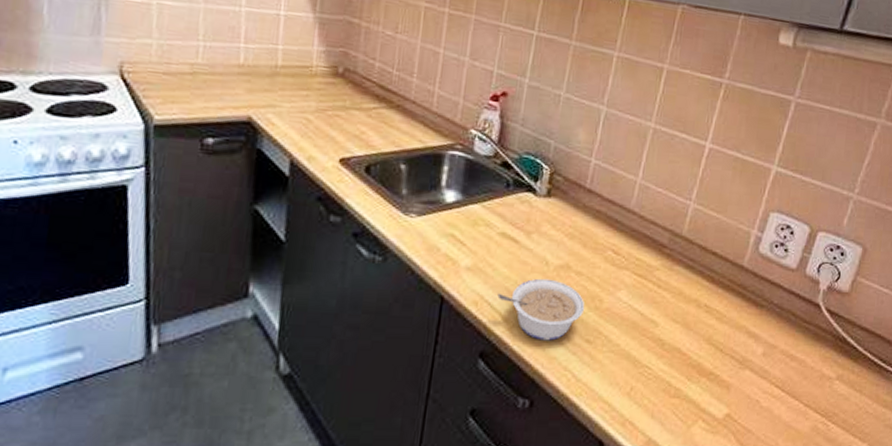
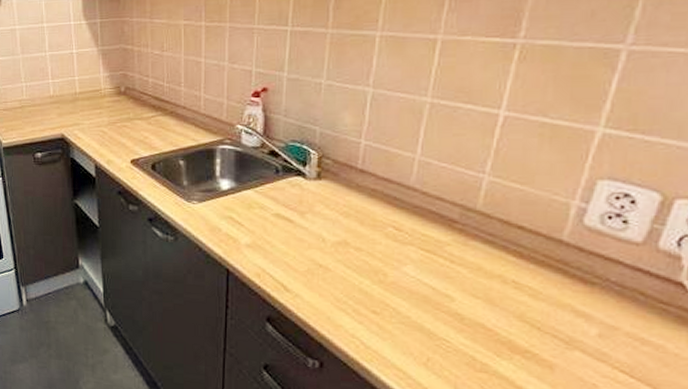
legume: present [497,278,585,341] -> none [278,254,368,310]

